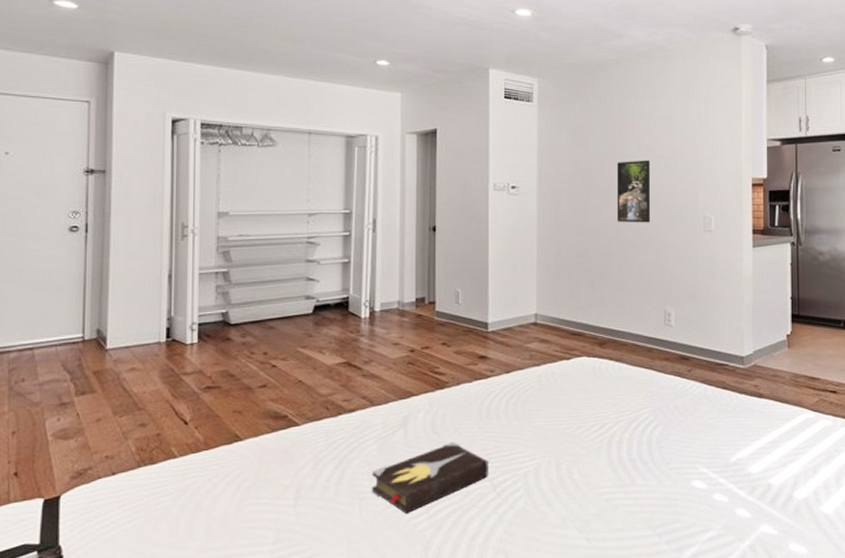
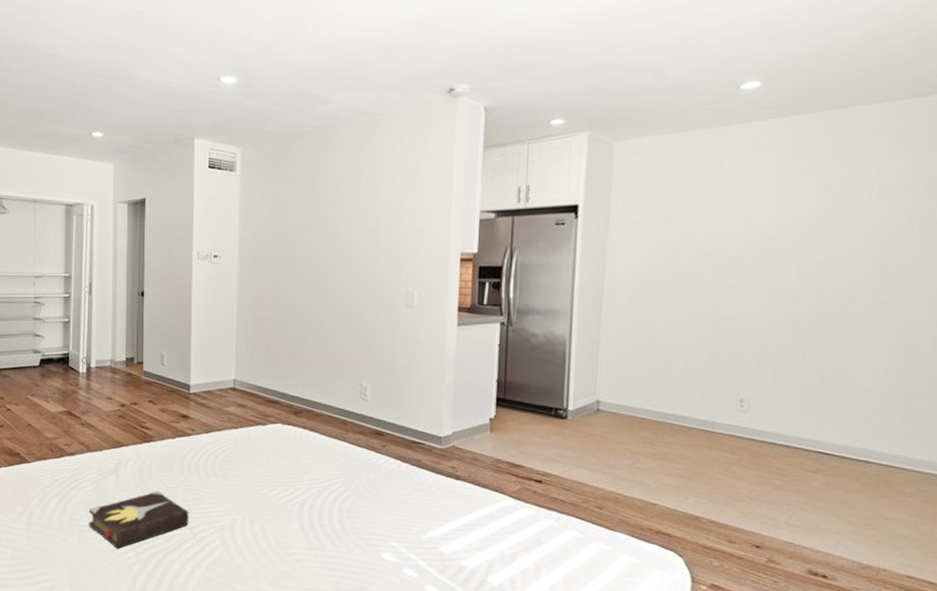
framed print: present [617,160,651,223] -> none [315,231,351,296]

